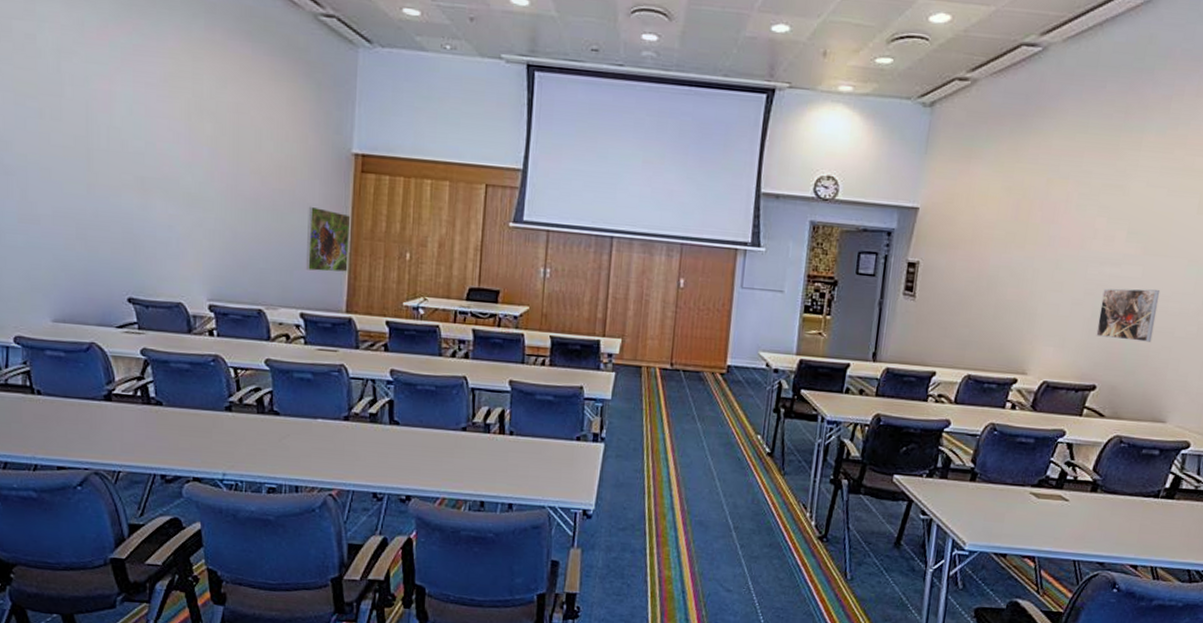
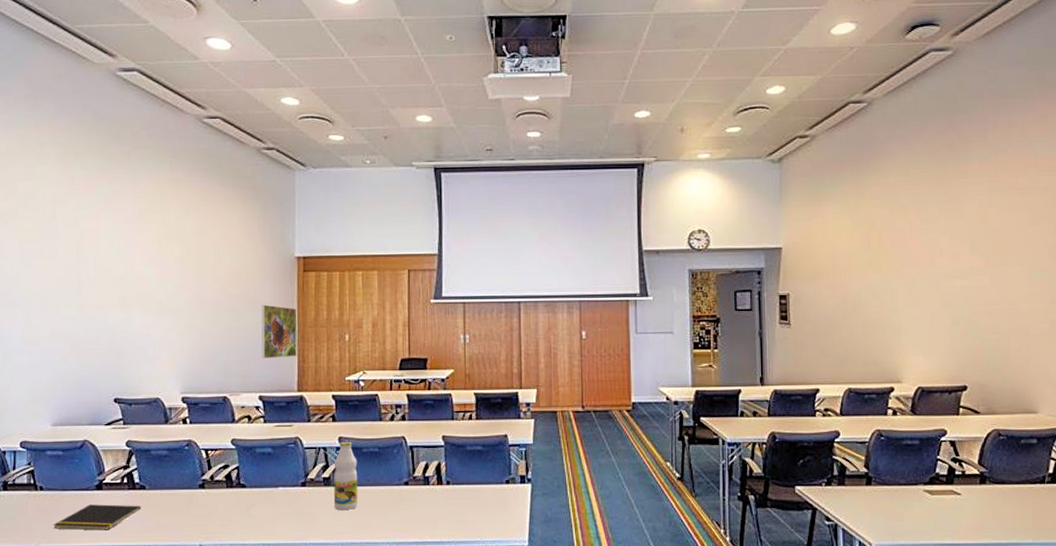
notepad: none [52,416,157,447] -> present [53,504,141,531]
bottle: none [379,375,410,452] -> present [333,441,358,511]
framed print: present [1096,288,1160,342] -> none [958,295,1010,342]

